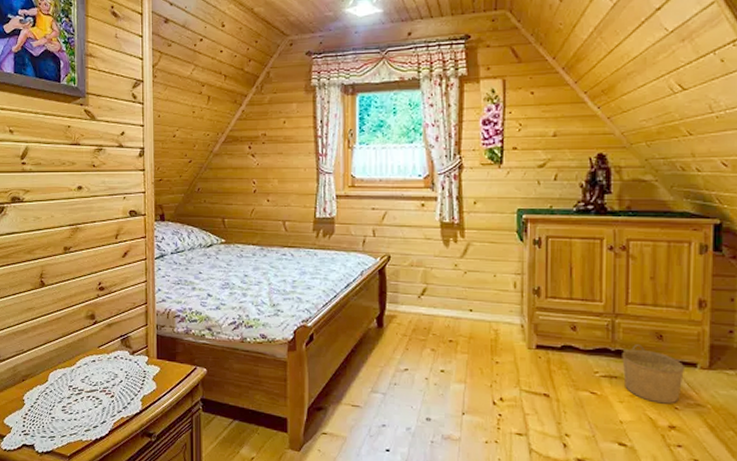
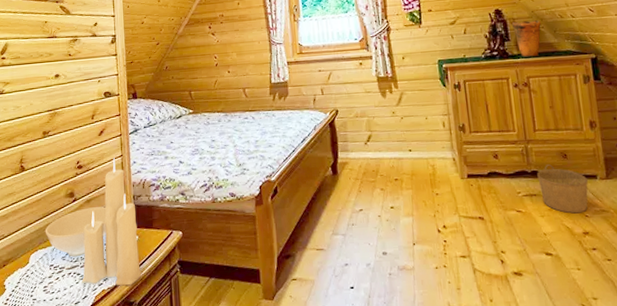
bowl: none [64,332,128,381] -> present [45,206,107,257]
candle: none [99,283,162,417] -> present [81,158,142,286]
vase: none [616,170,655,215] -> present [511,20,541,57]

